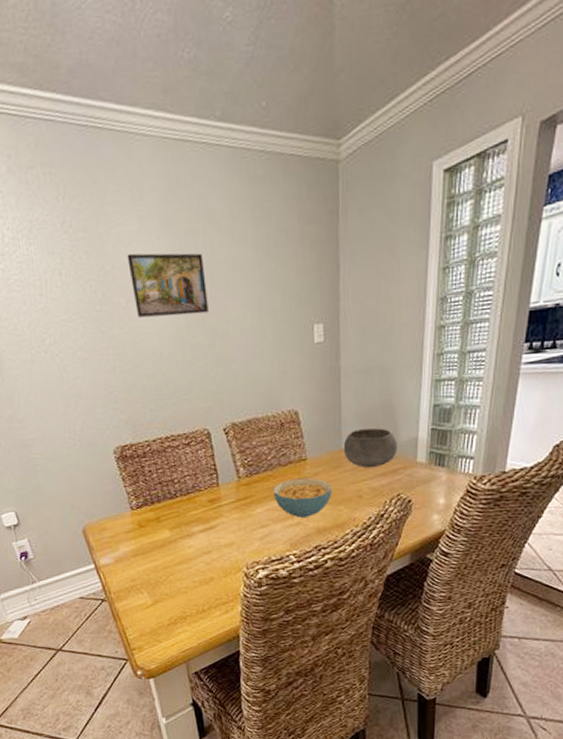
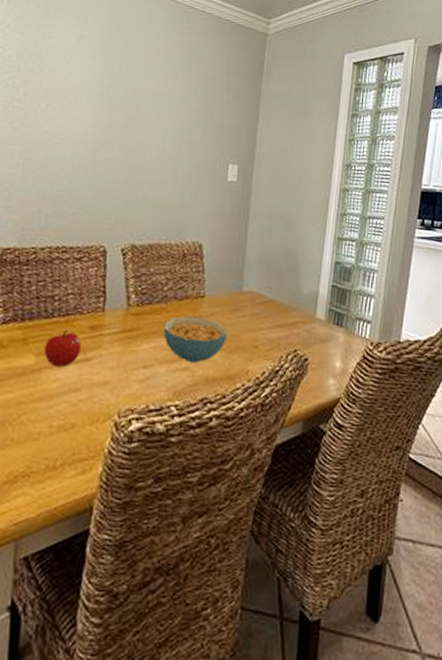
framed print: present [127,253,209,318] -> none [55,63,133,132]
fruit: none [175,506,206,537] -> present [44,330,82,368]
bowl: present [343,428,398,468] -> none [243,274,299,317]

